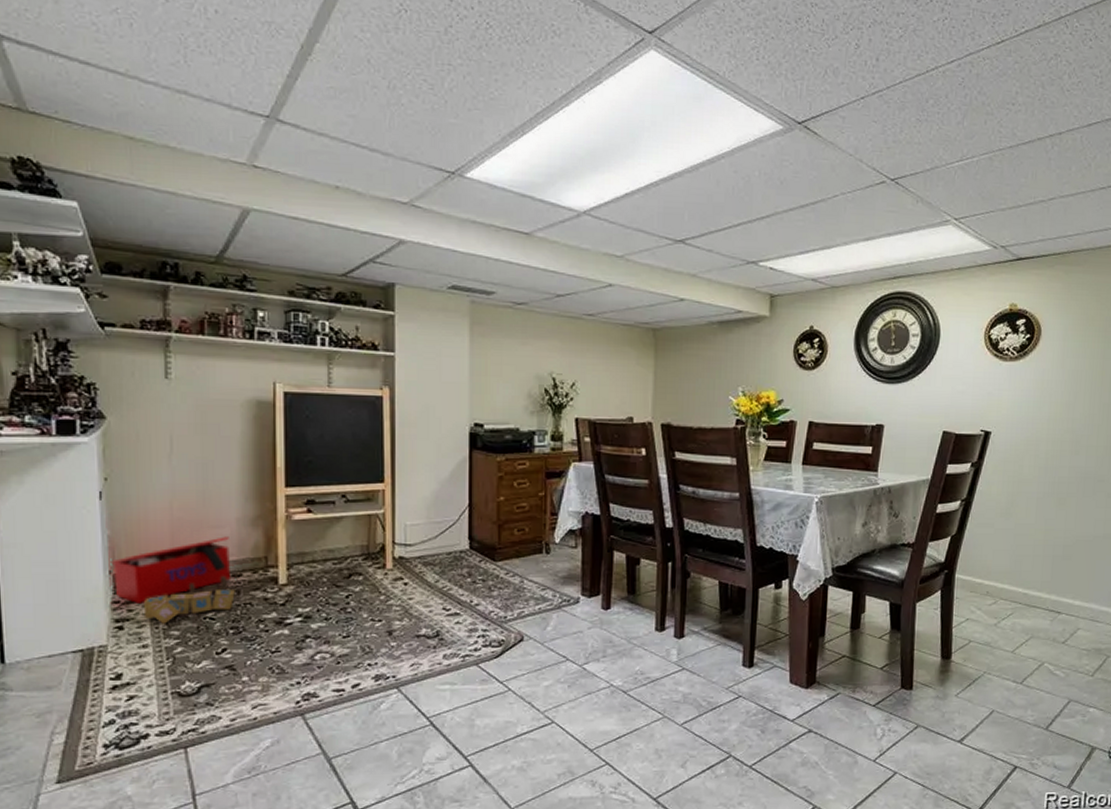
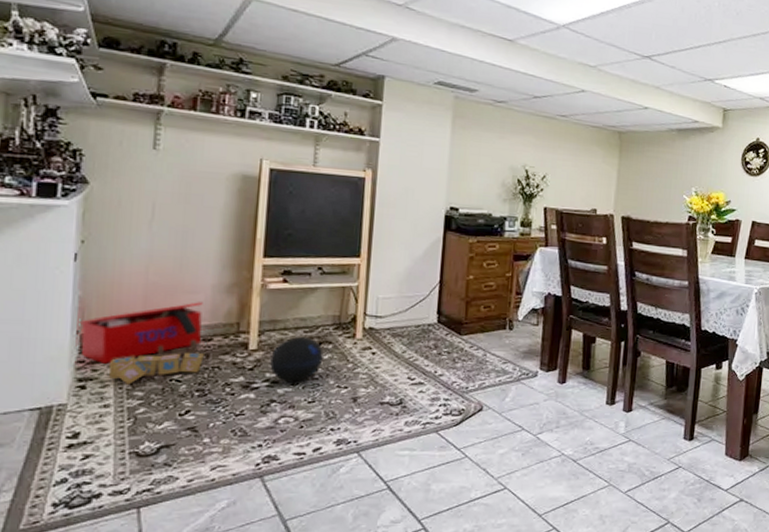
ball: none [301,570,354,616] -> present [270,337,324,382]

